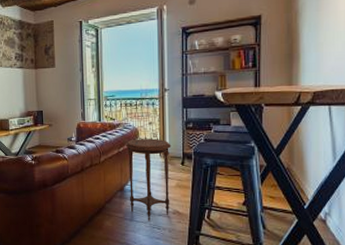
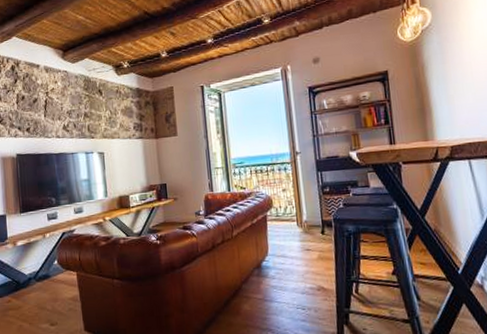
side table: present [125,139,171,222] -> none [258,206,314,302]

